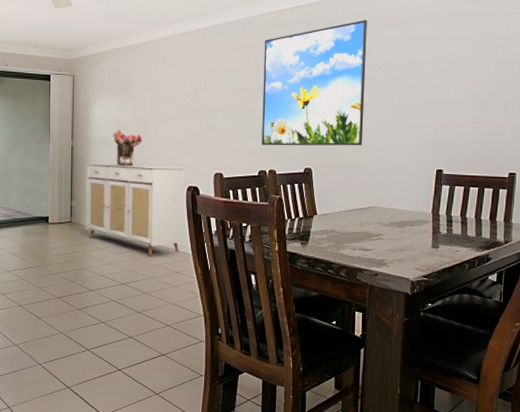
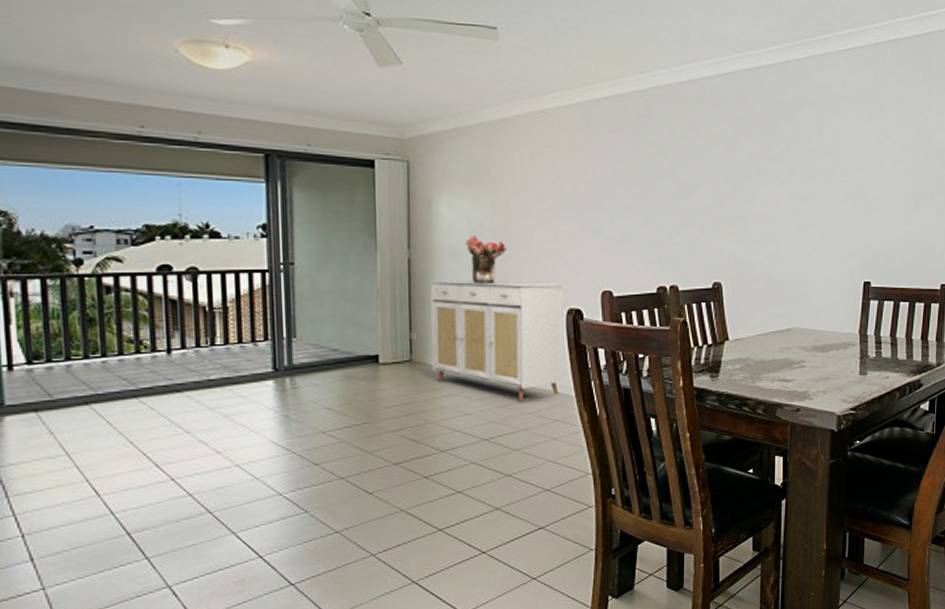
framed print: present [261,19,367,146] -> none [660,98,784,255]

